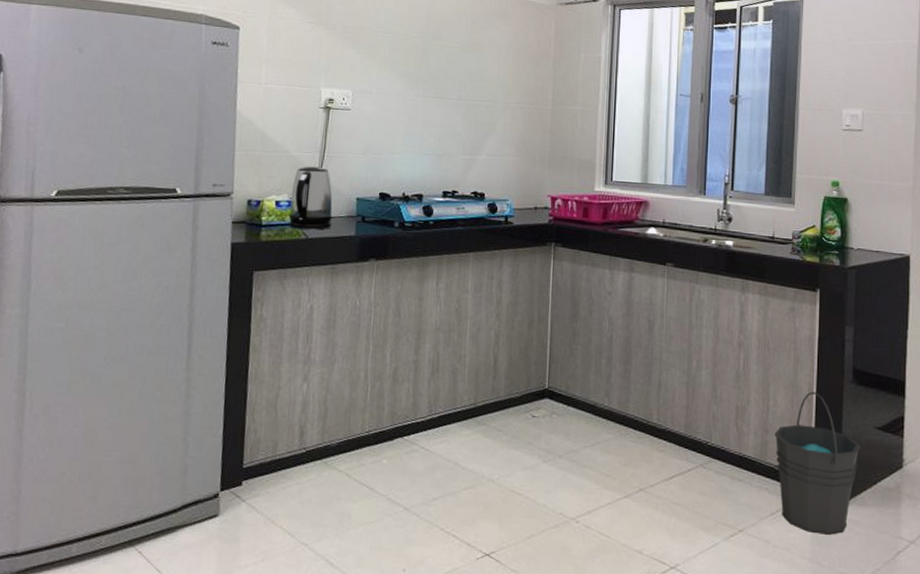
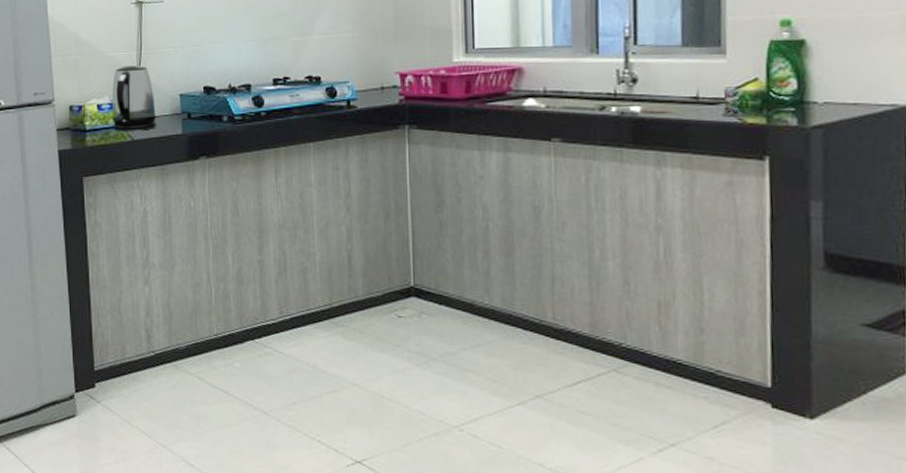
bucket: present [774,391,860,535] -> none [713,282,840,453]

